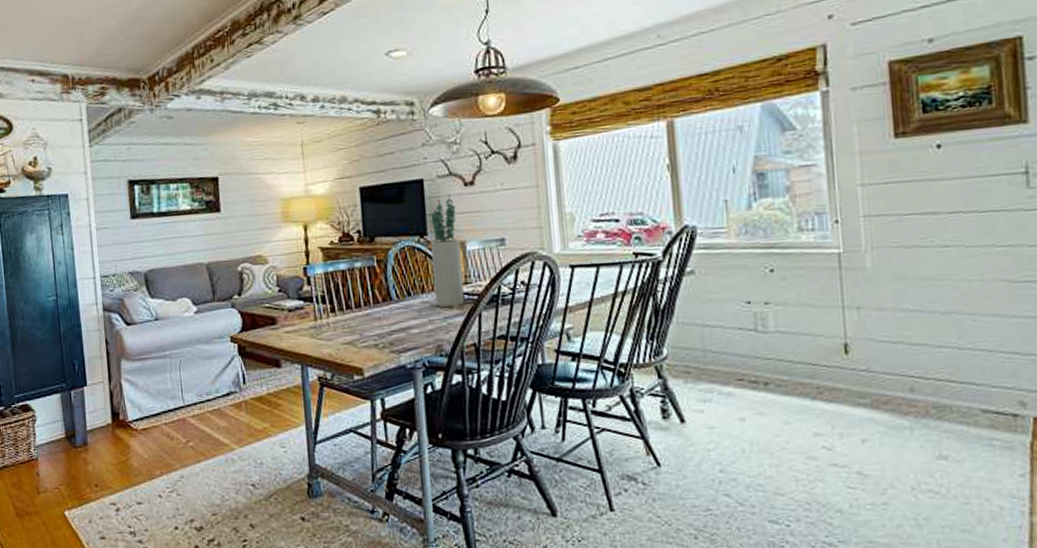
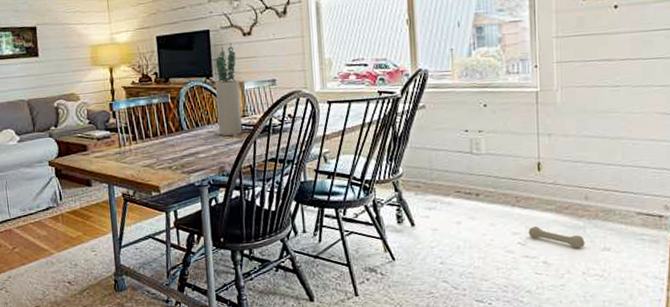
dog toy: none [835,426,913,455] -> present [528,226,585,248]

